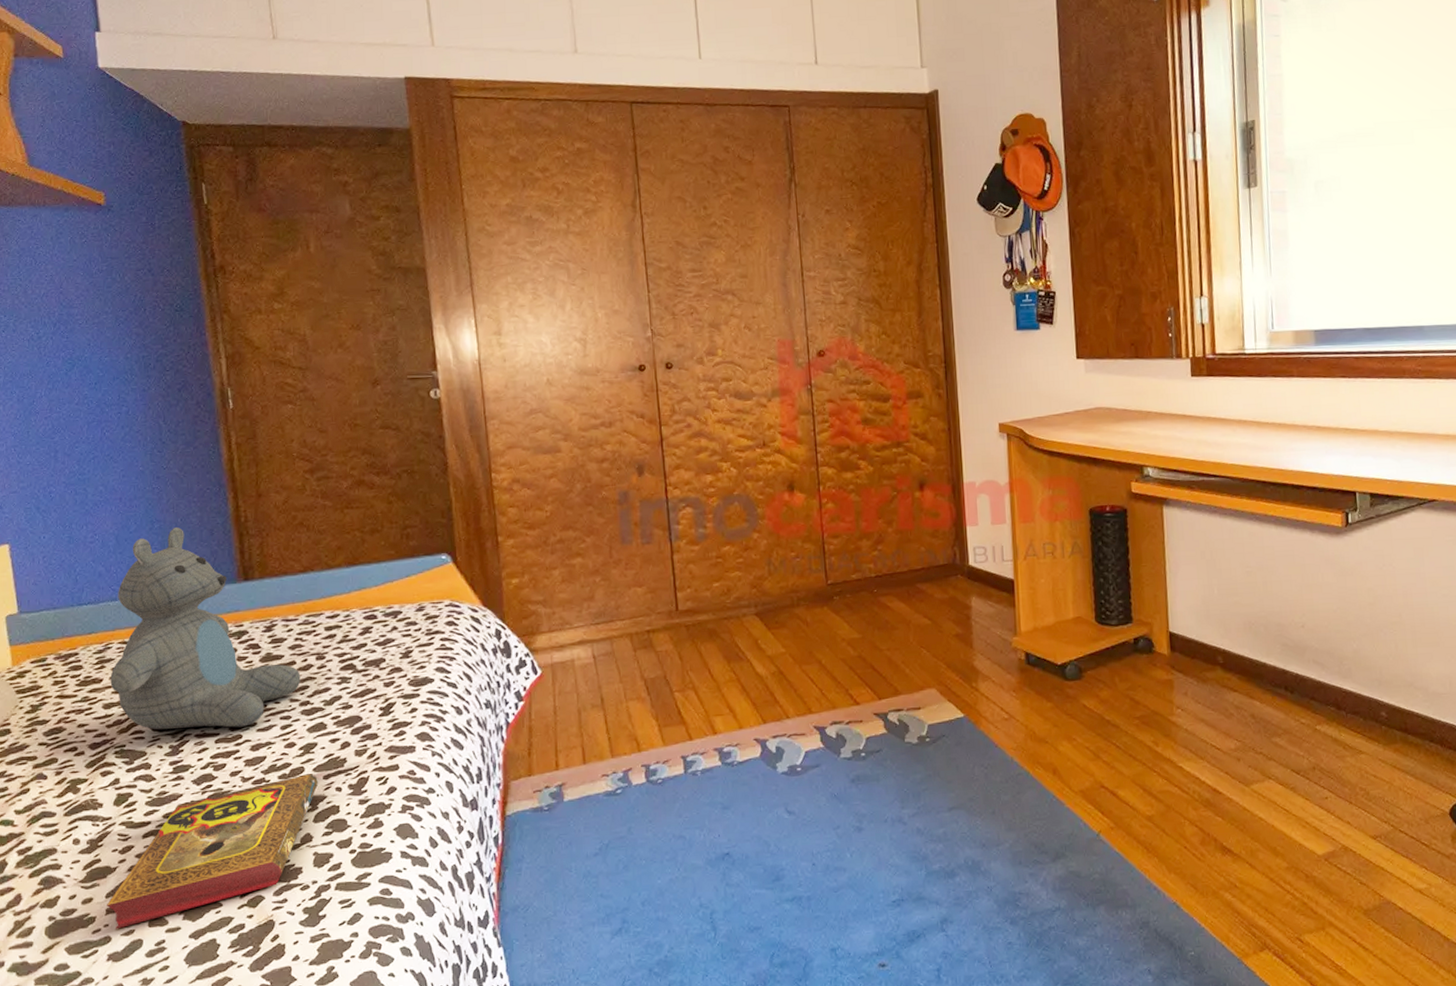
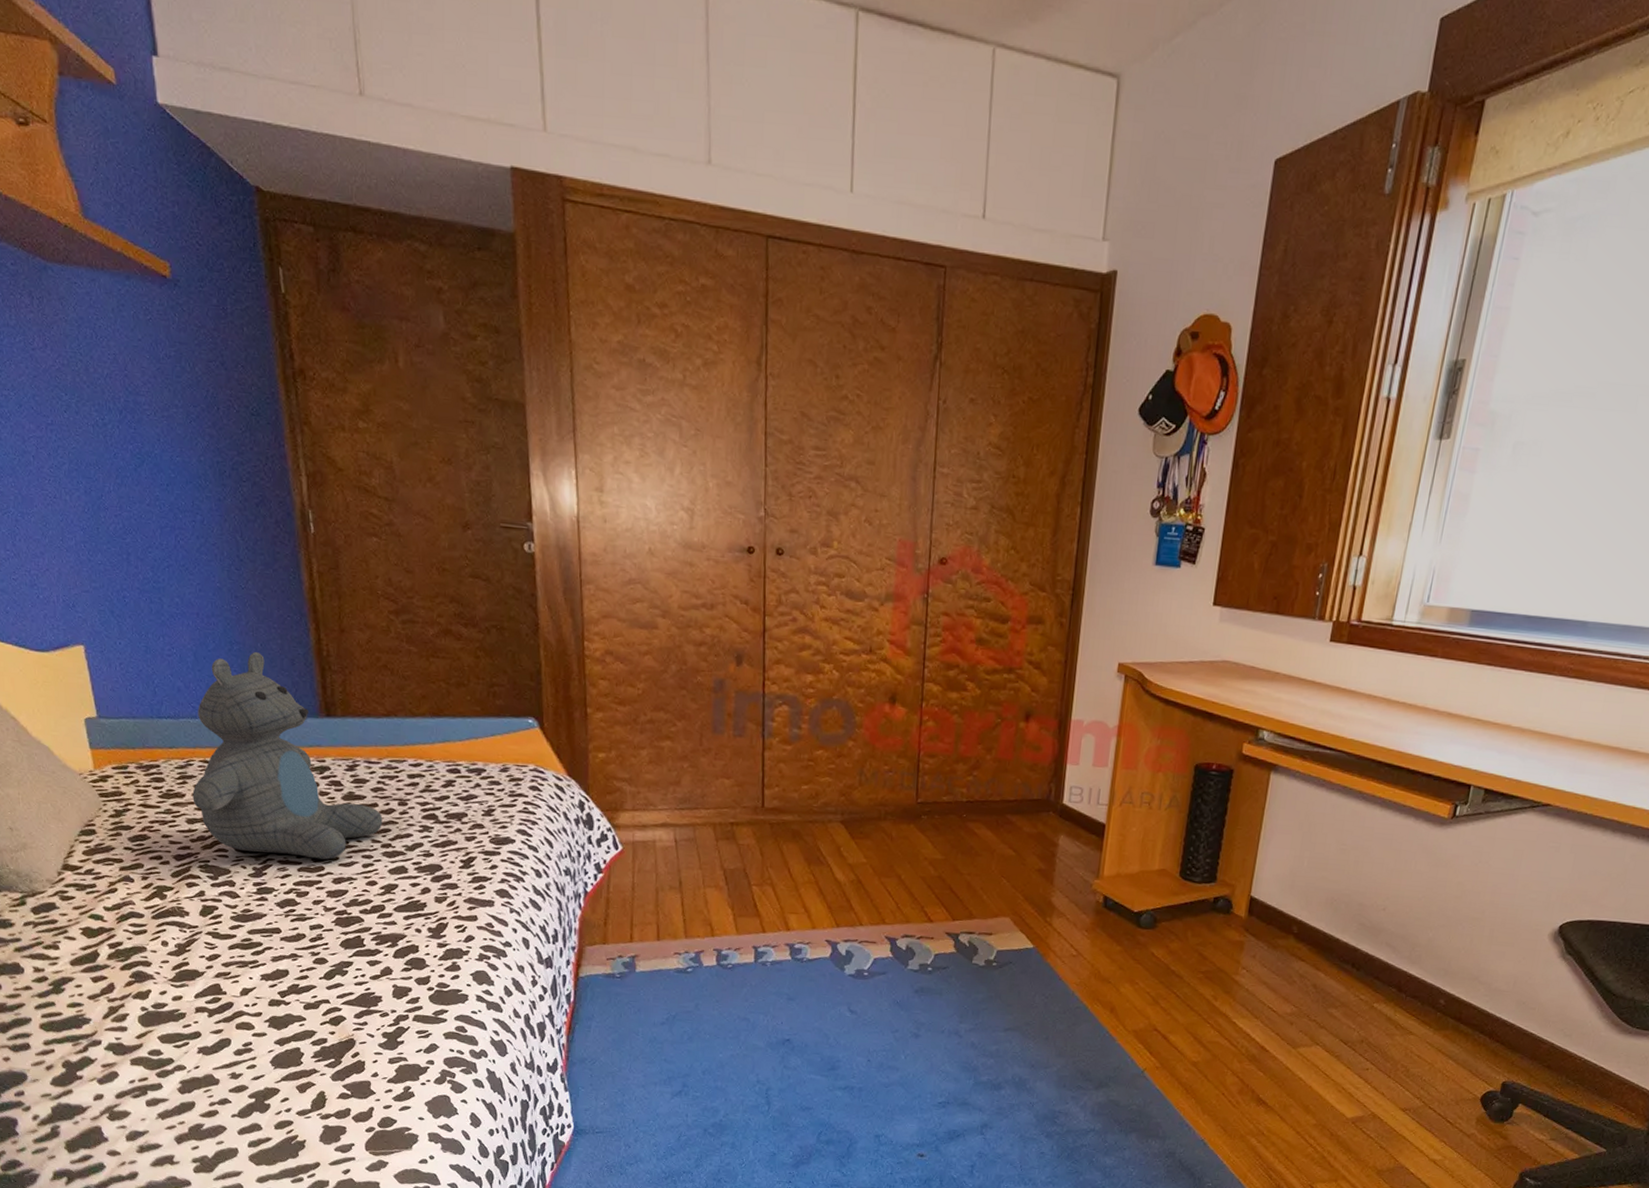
book: present [107,774,318,929] -> none [196,912,398,1027]

